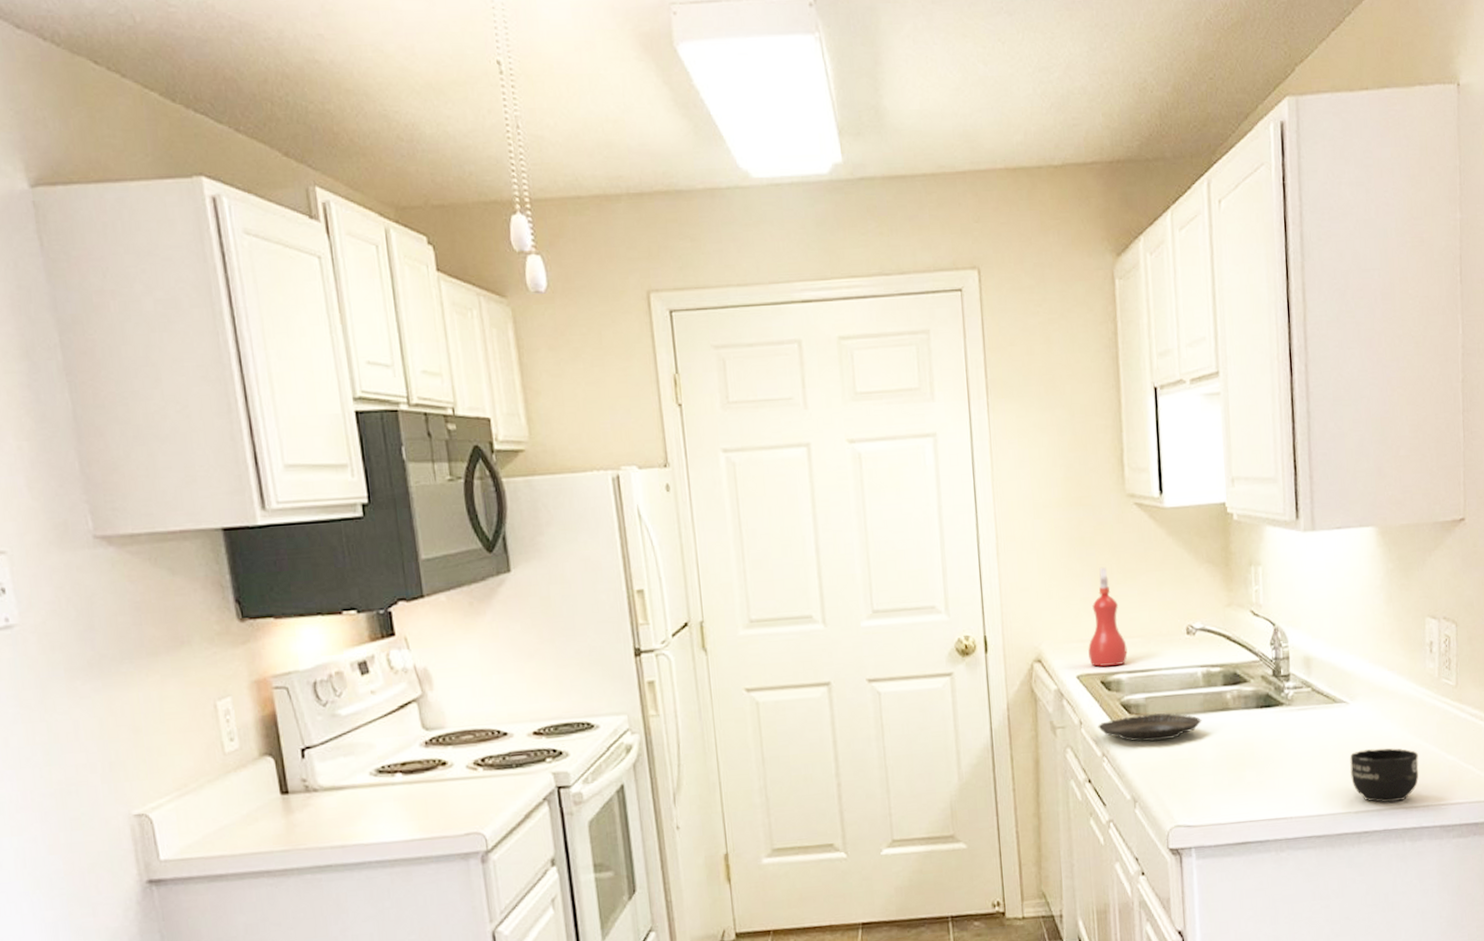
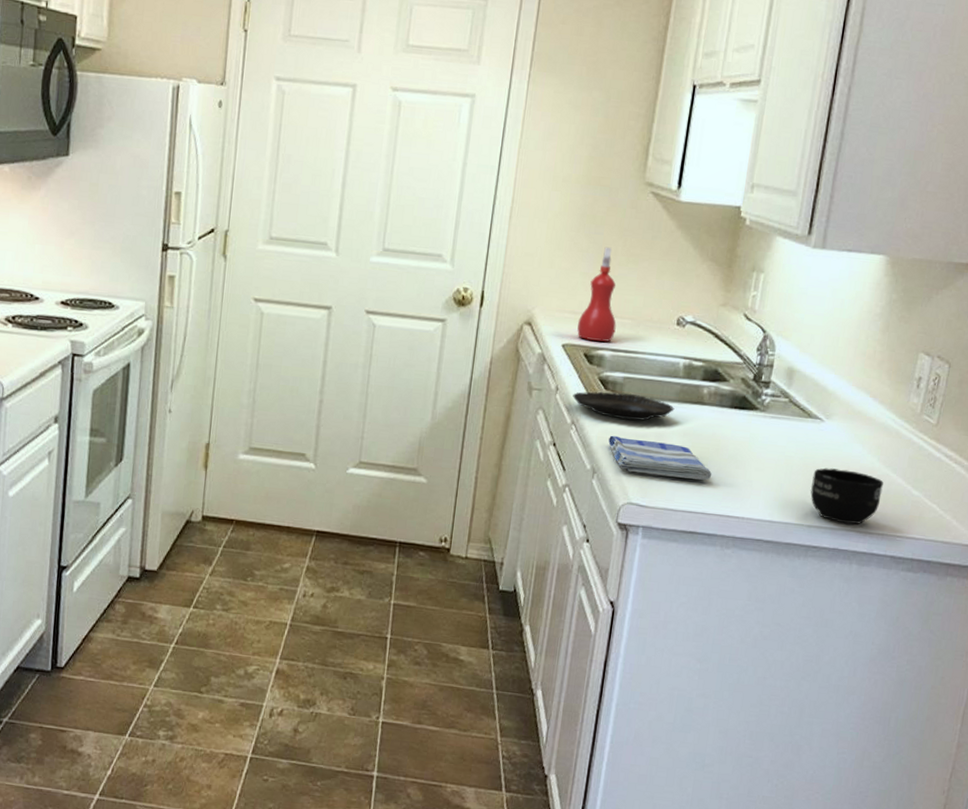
dish towel: none [1143,756,1252,794] -> present [608,435,711,480]

